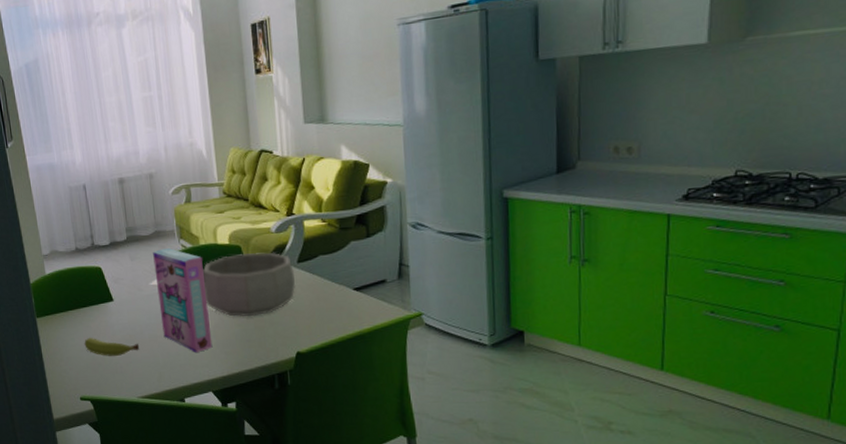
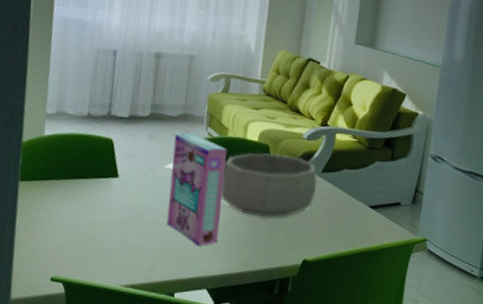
fruit: present [84,337,140,356] -> none [71,212,137,238]

